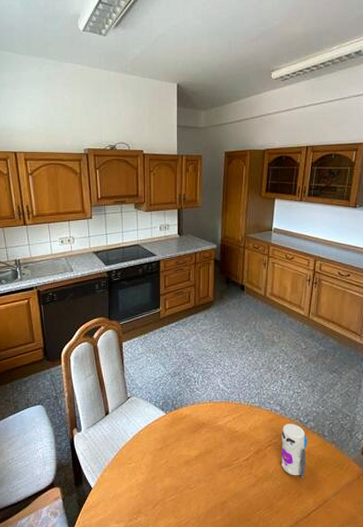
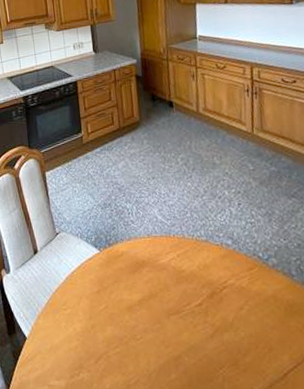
toy: present [281,424,308,478] -> none [237,260,274,328]

